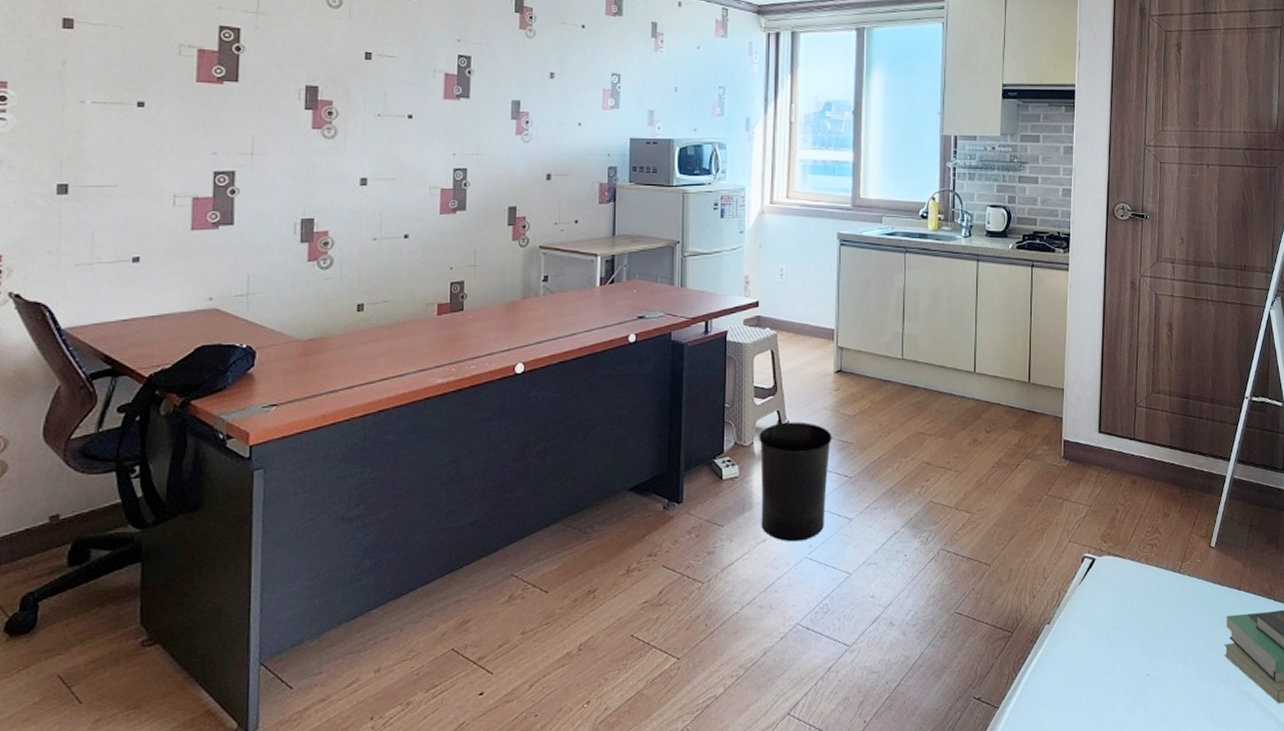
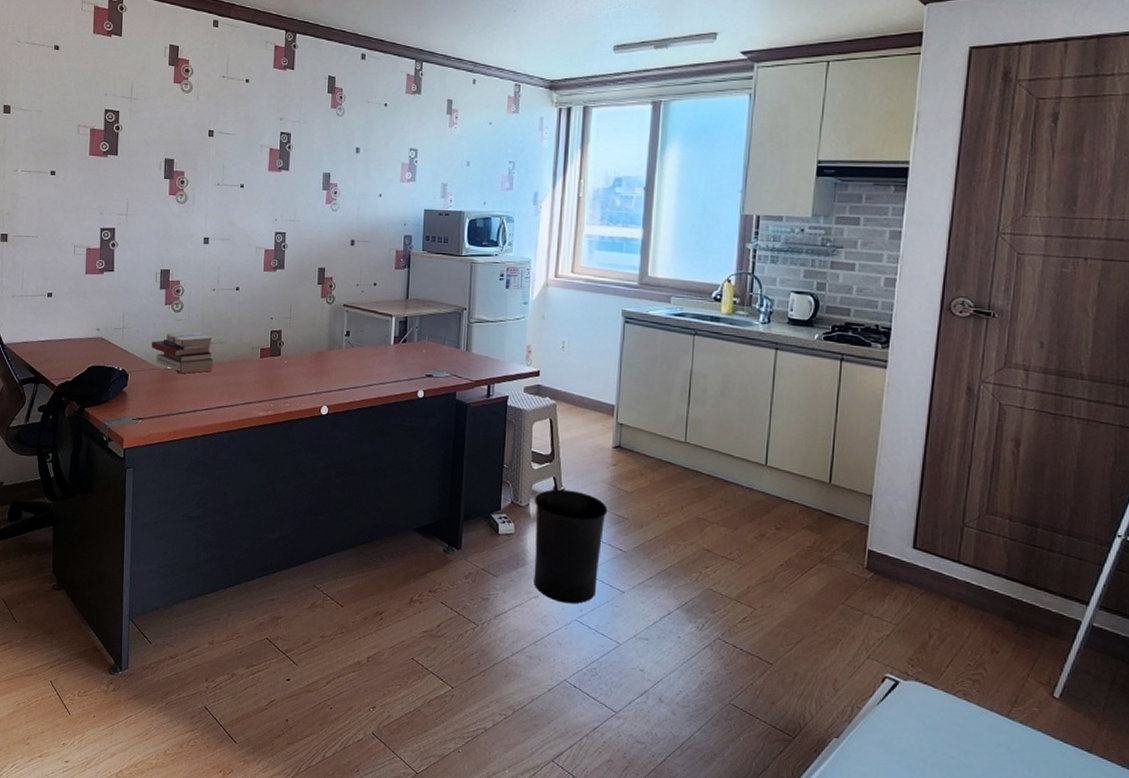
books: none [288,291,376,344] -> present [151,331,214,374]

